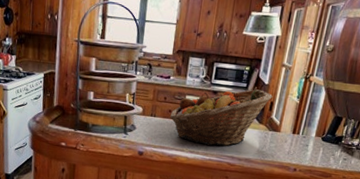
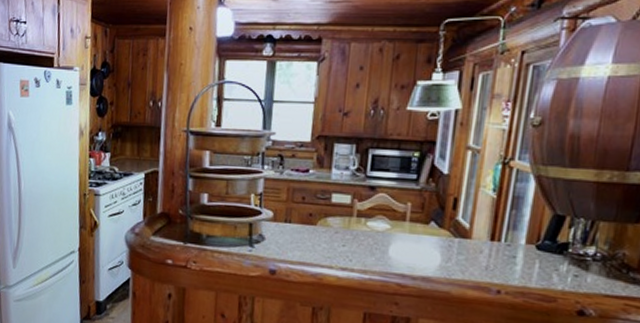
fruit basket: present [170,89,273,146] -> none [310,181,456,261]

